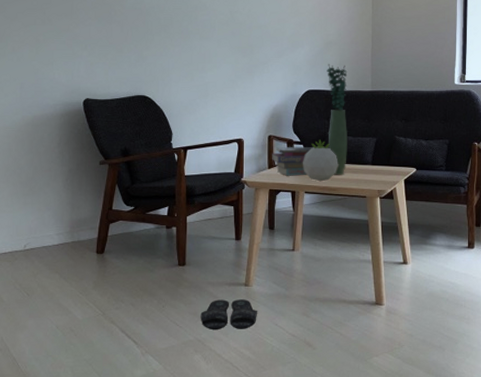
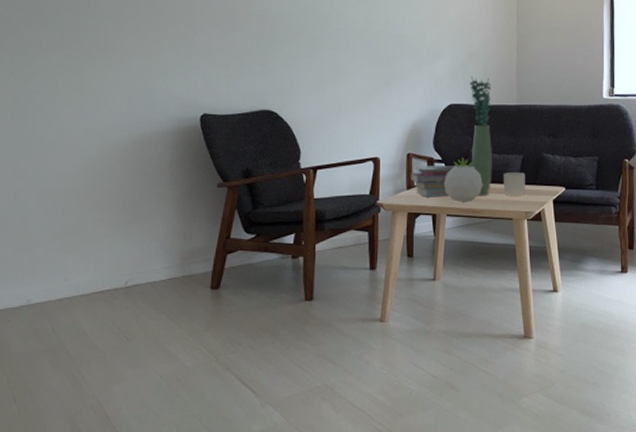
slippers: present [200,299,258,329] -> none [329,337,395,373]
mug: none [357,153,379,176] -> present [503,172,526,197]

